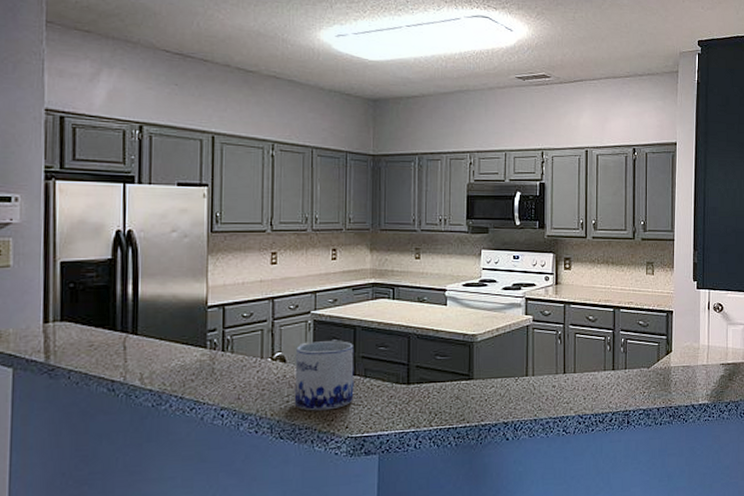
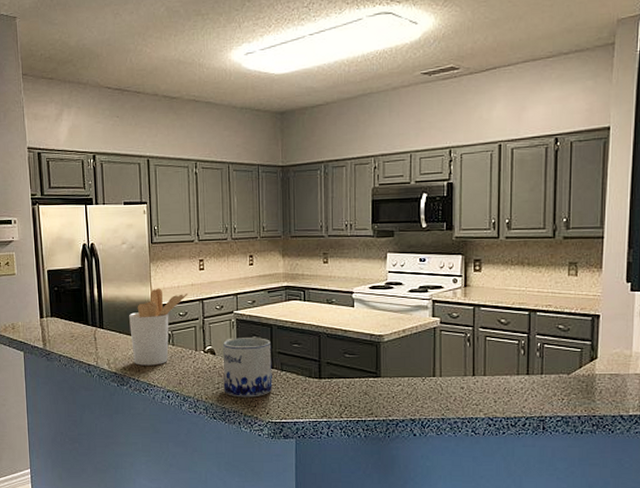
utensil holder: none [175,285,255,379] -> present [129,288,188,366]

